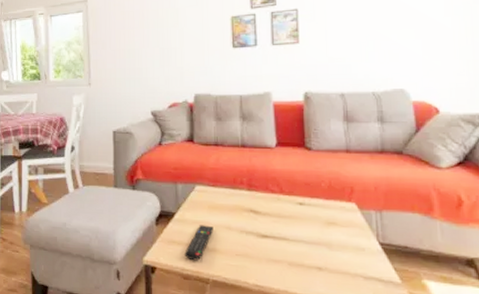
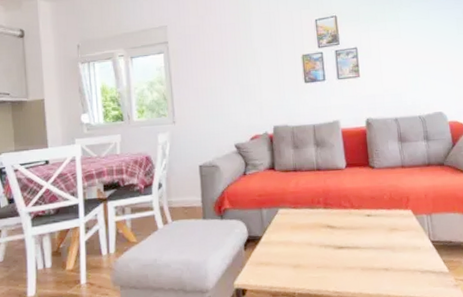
remote control: present [184,225,214,261] -> none [272,244,297,278]

